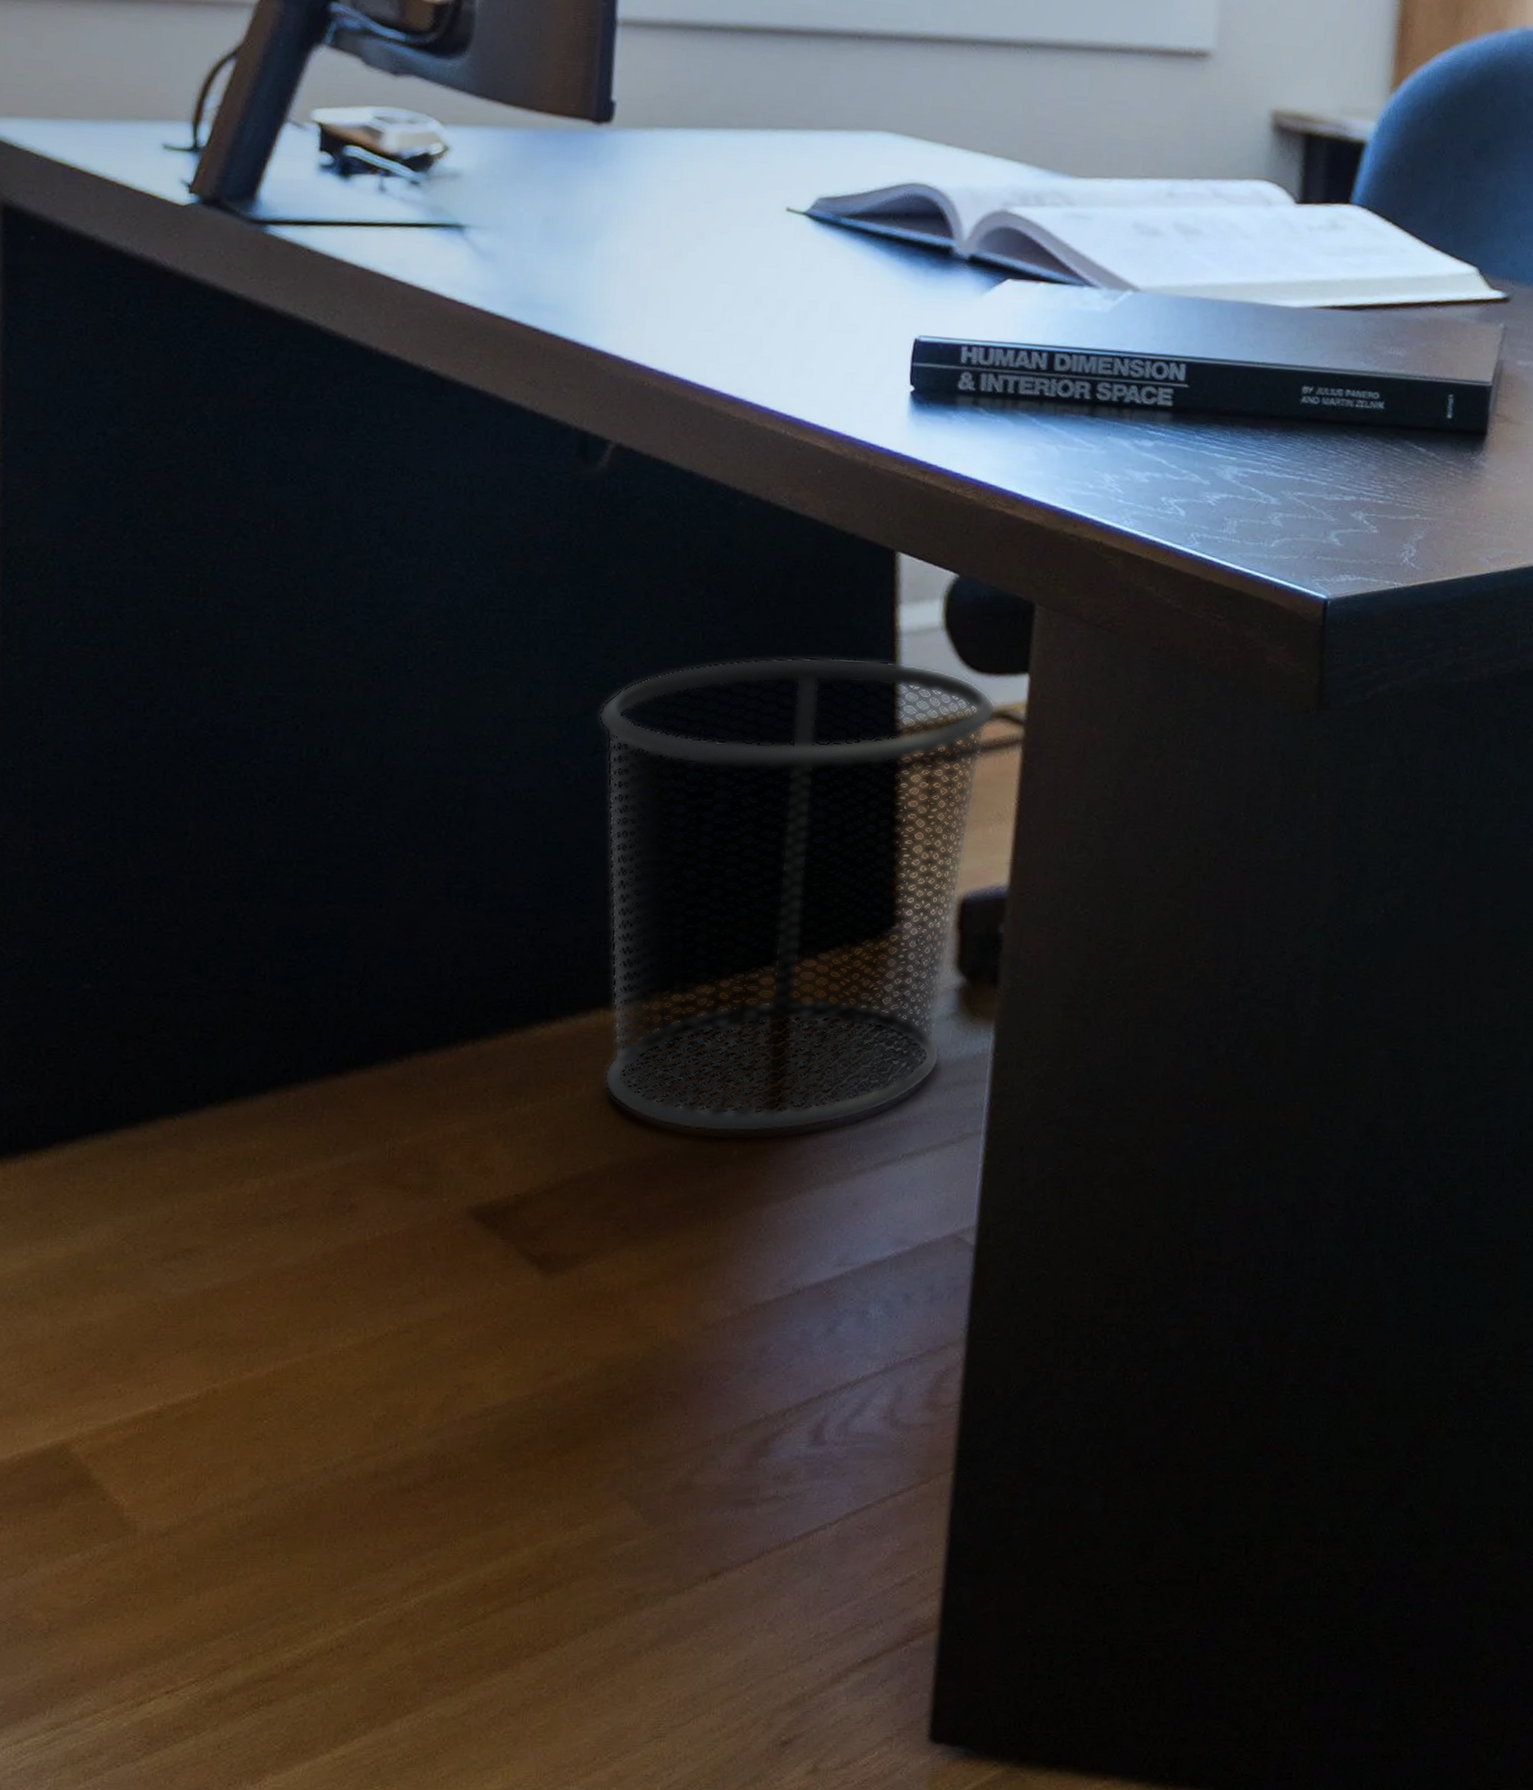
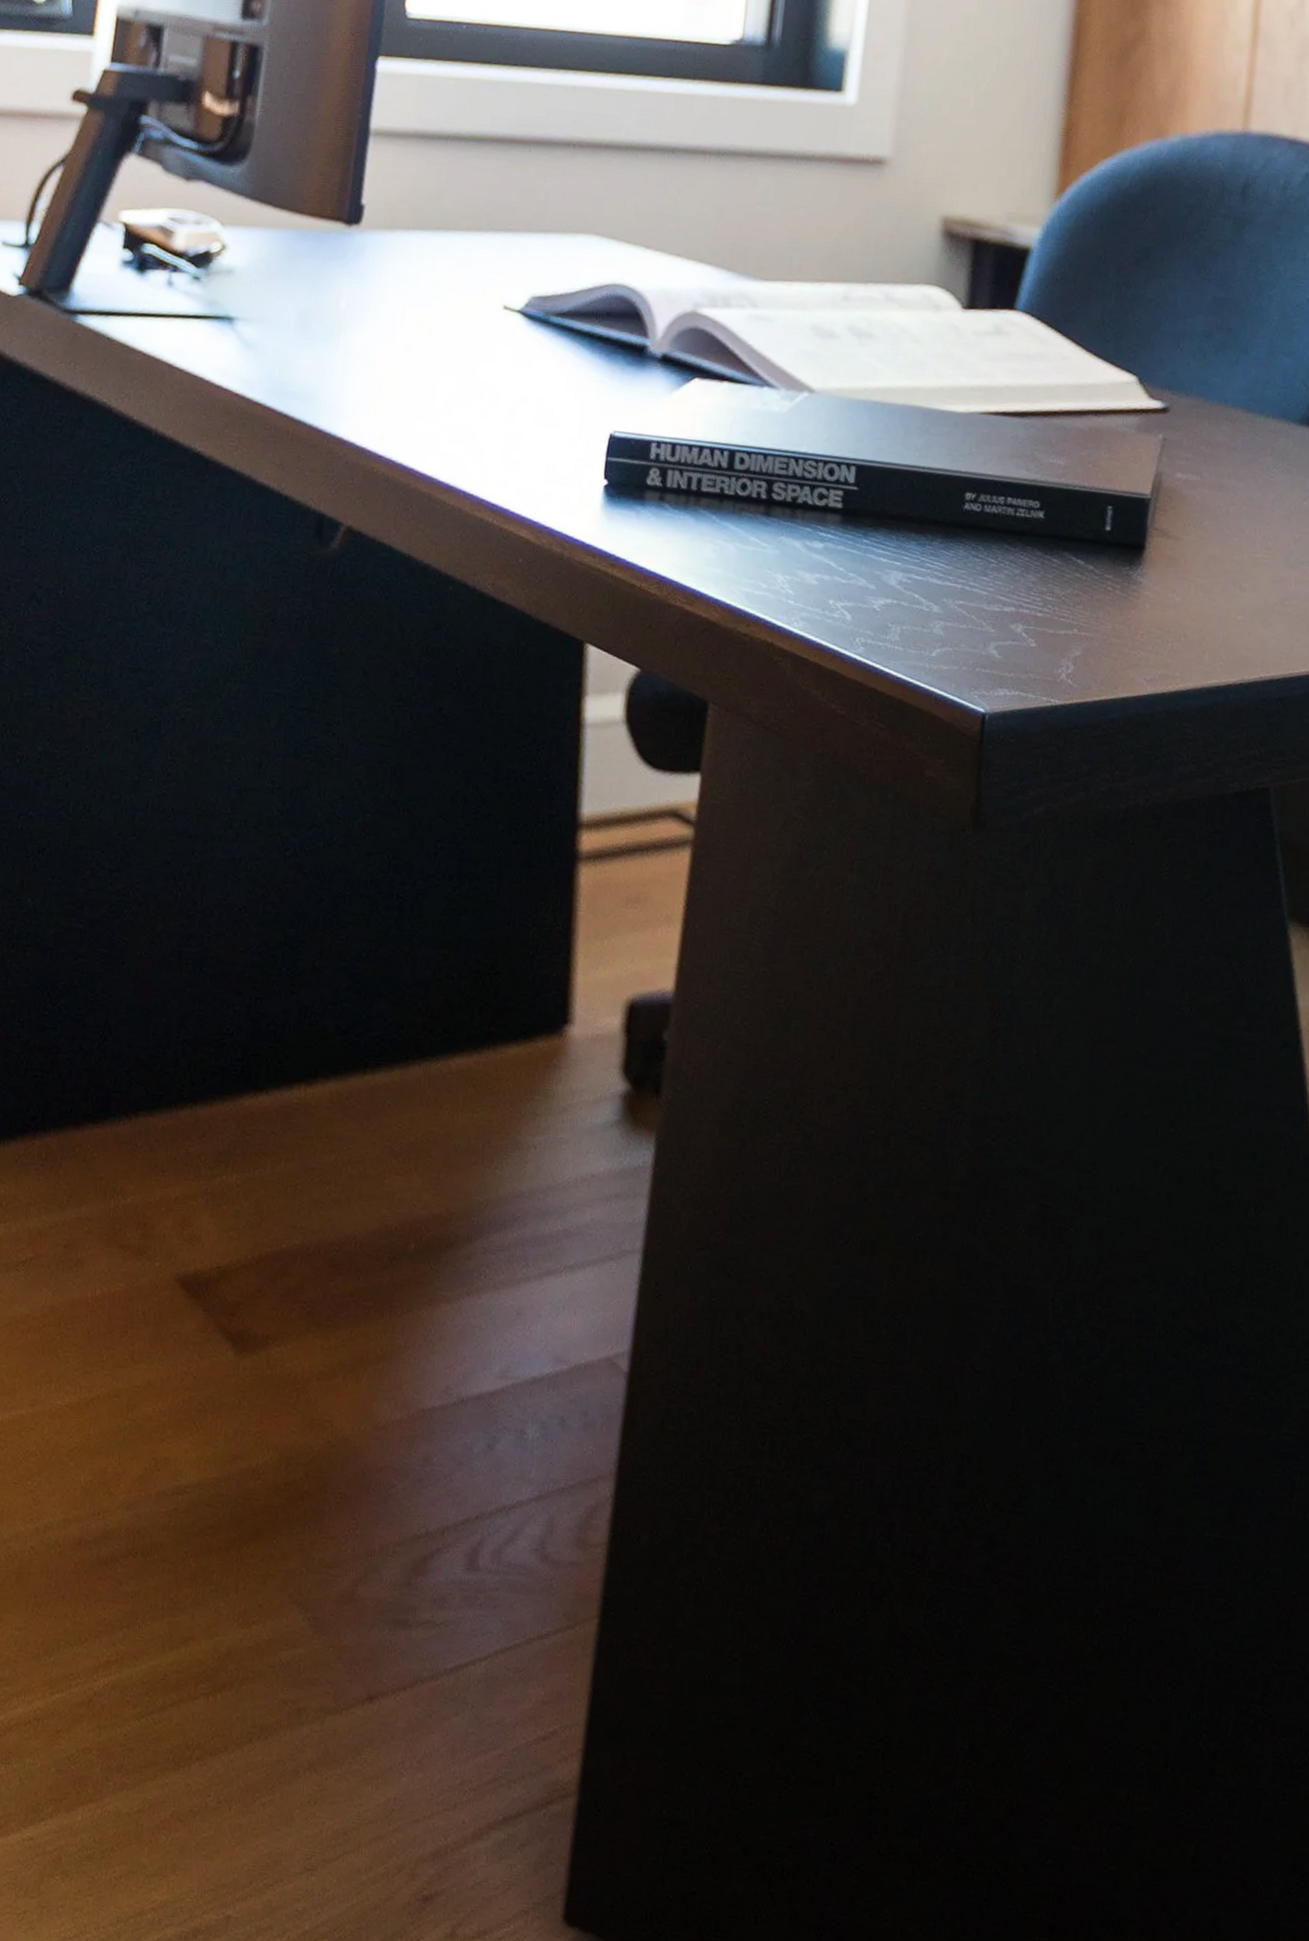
waste bin: present [599,657,996,1133] -> none [300,742,669,1228]

